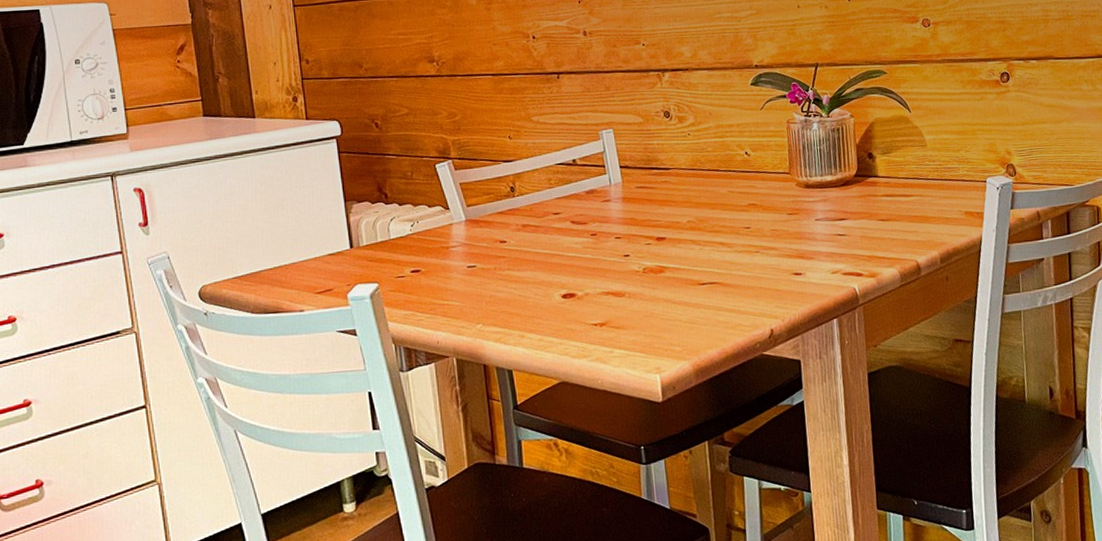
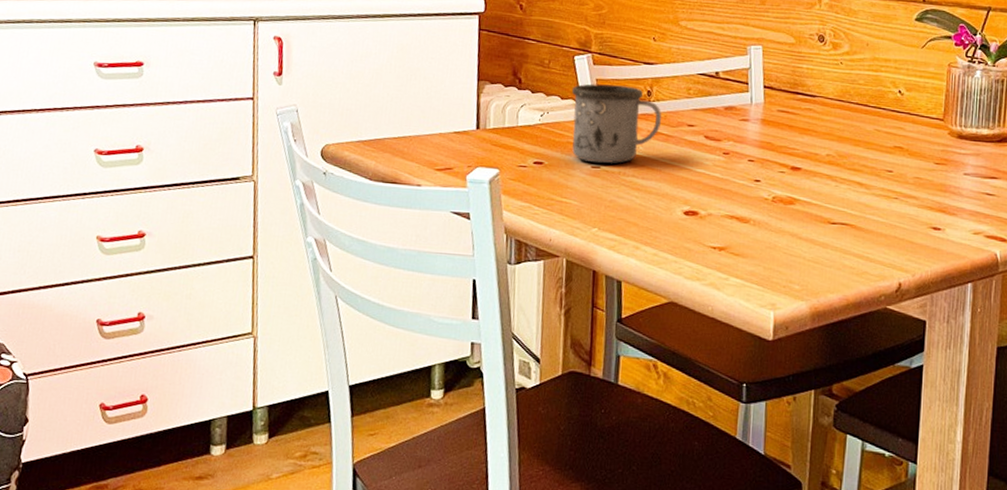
mug: none [438,185,529,263] -> present [572,84,662,164]

